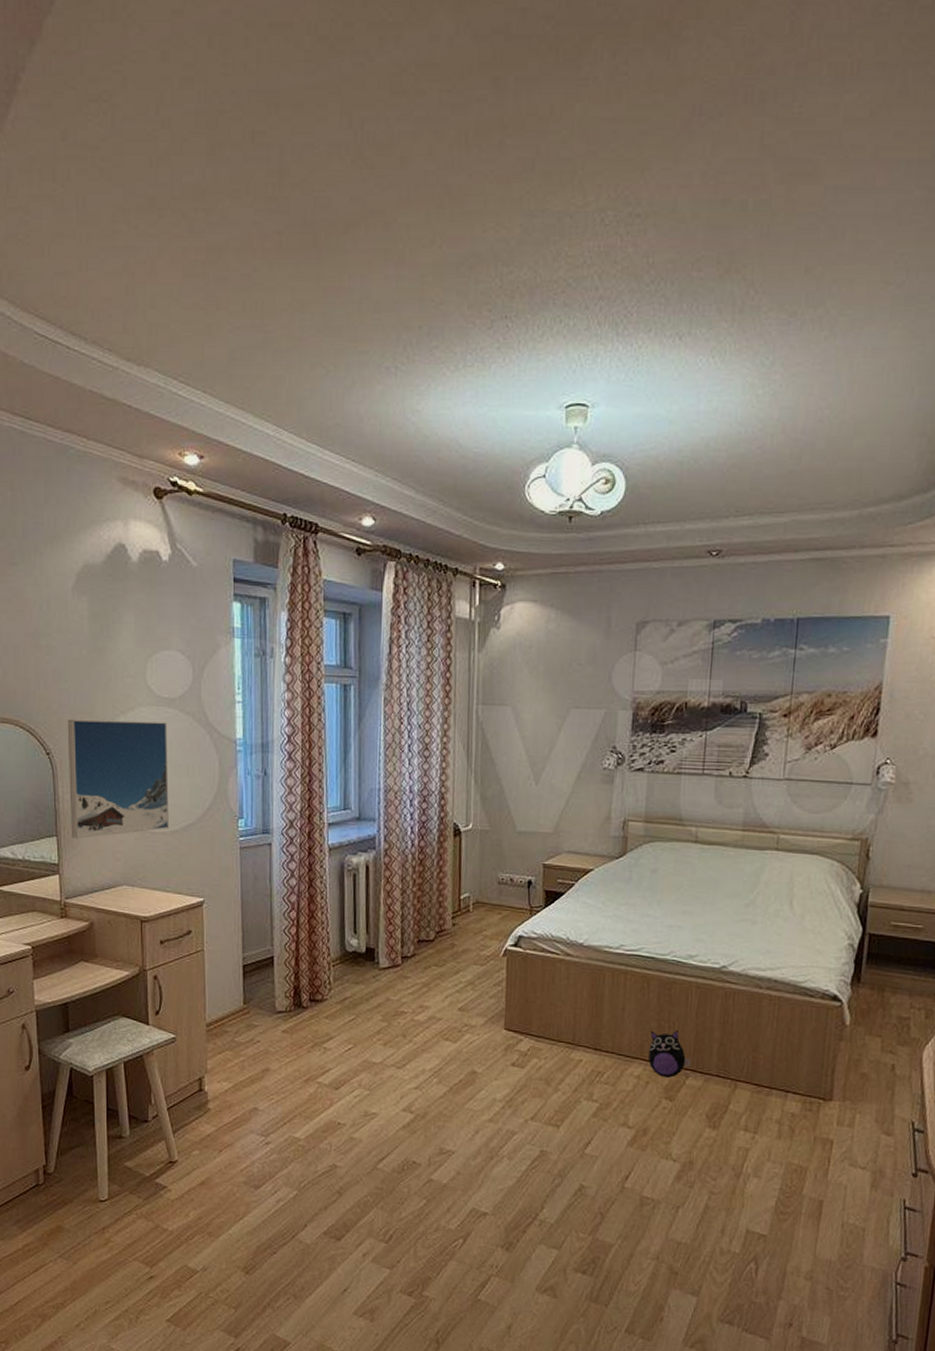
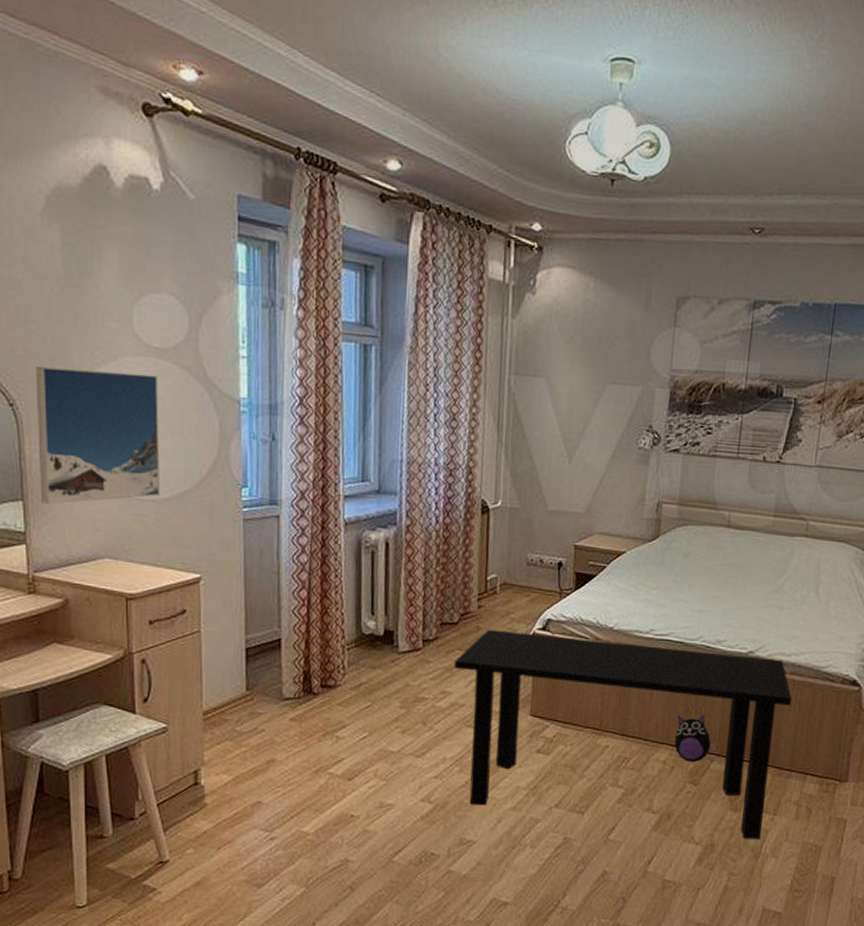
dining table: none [431,946,769,1158] -> present [454,629,792,839]

